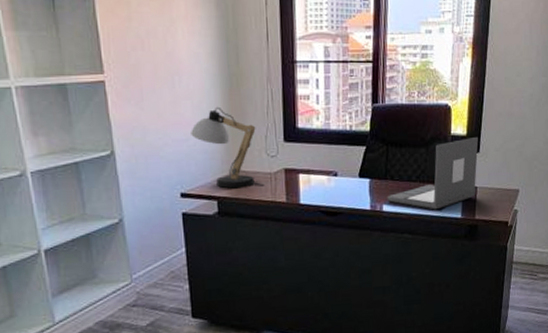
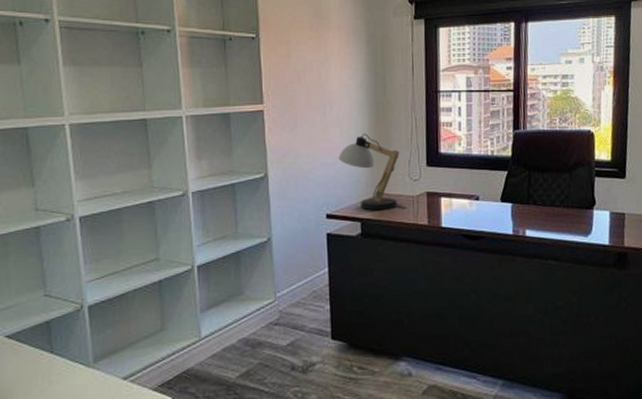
laptop: present [387,136,479,210] -> none [529,162,625,236]

